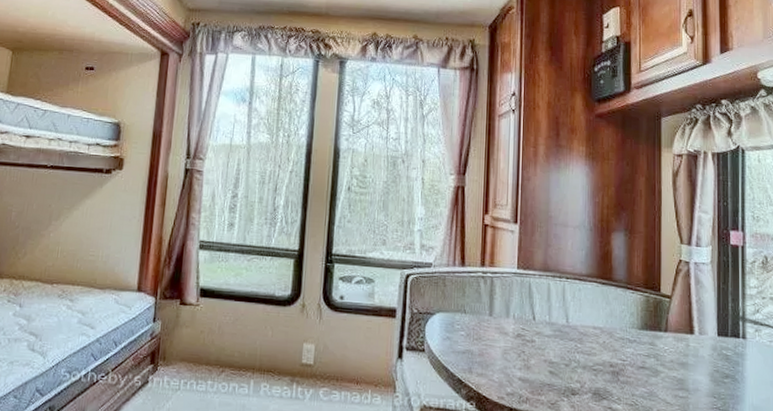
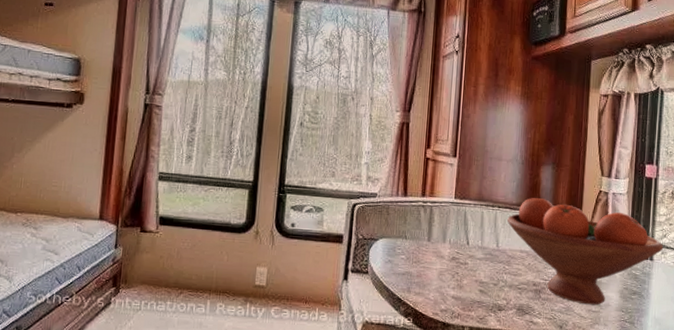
fruit bowl: none [577,268,756,390] -> present [507,198,663,305]

